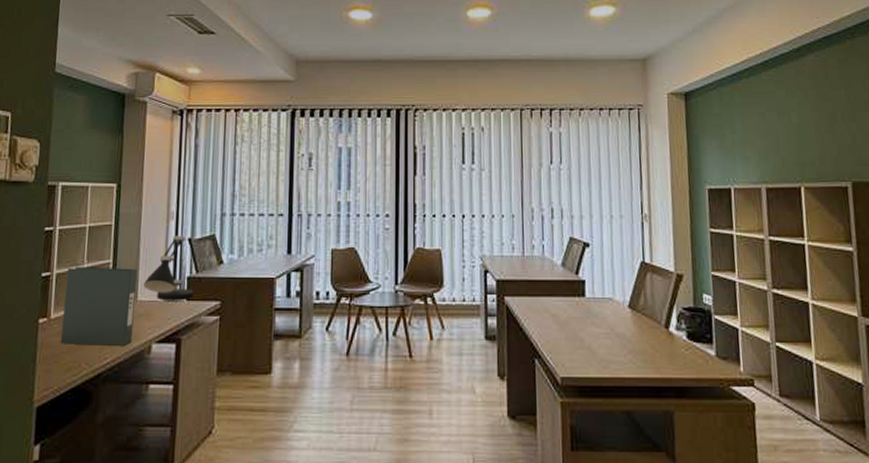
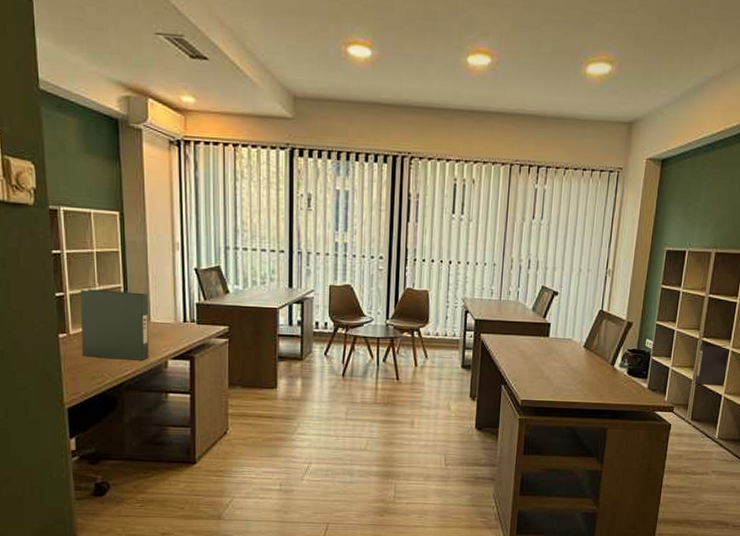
desk lamp: present [144,235,194,301] -> none [156,265,204,324]
binder: none [770,297,814,350] -> present [694,344,728,387]

